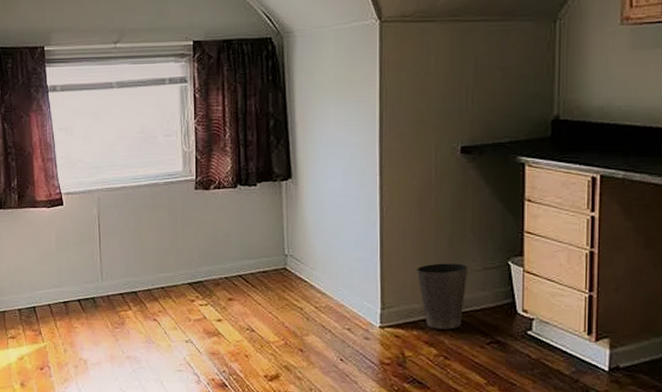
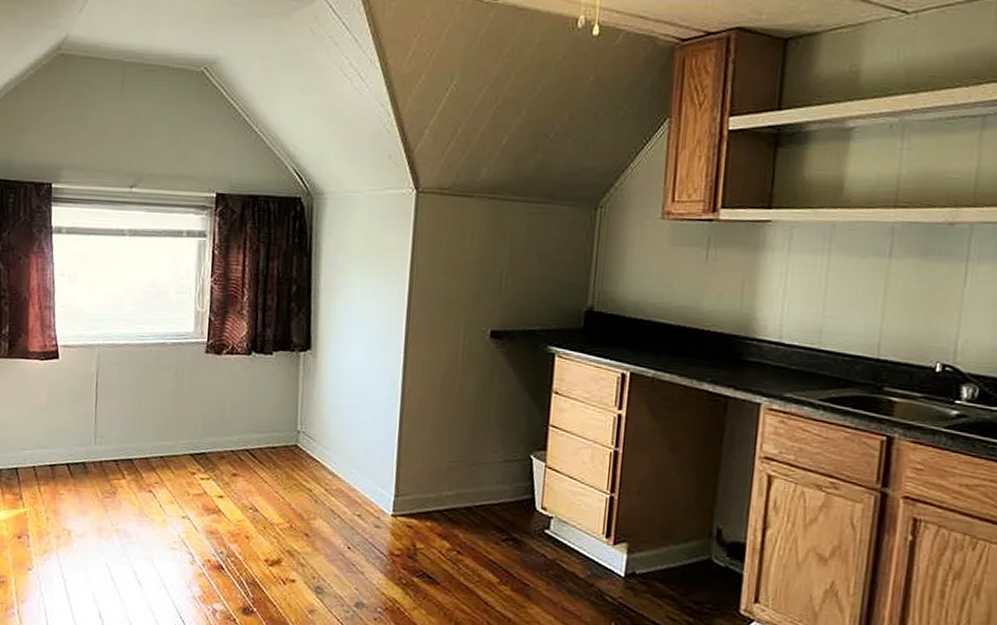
waste basket: present [417,263,469,330] -> none [435,451,490,523]

